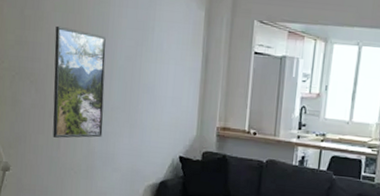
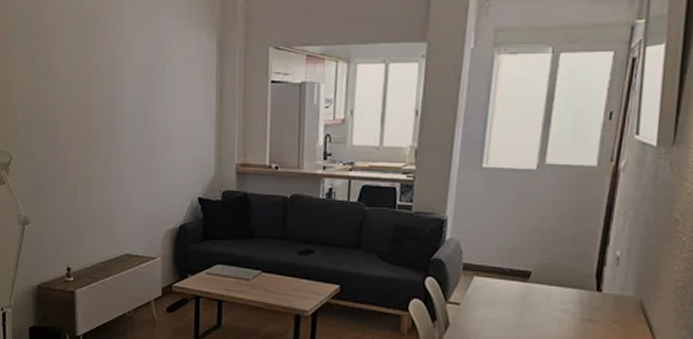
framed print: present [53,25,107,138] -> none [66,73,119,188]

